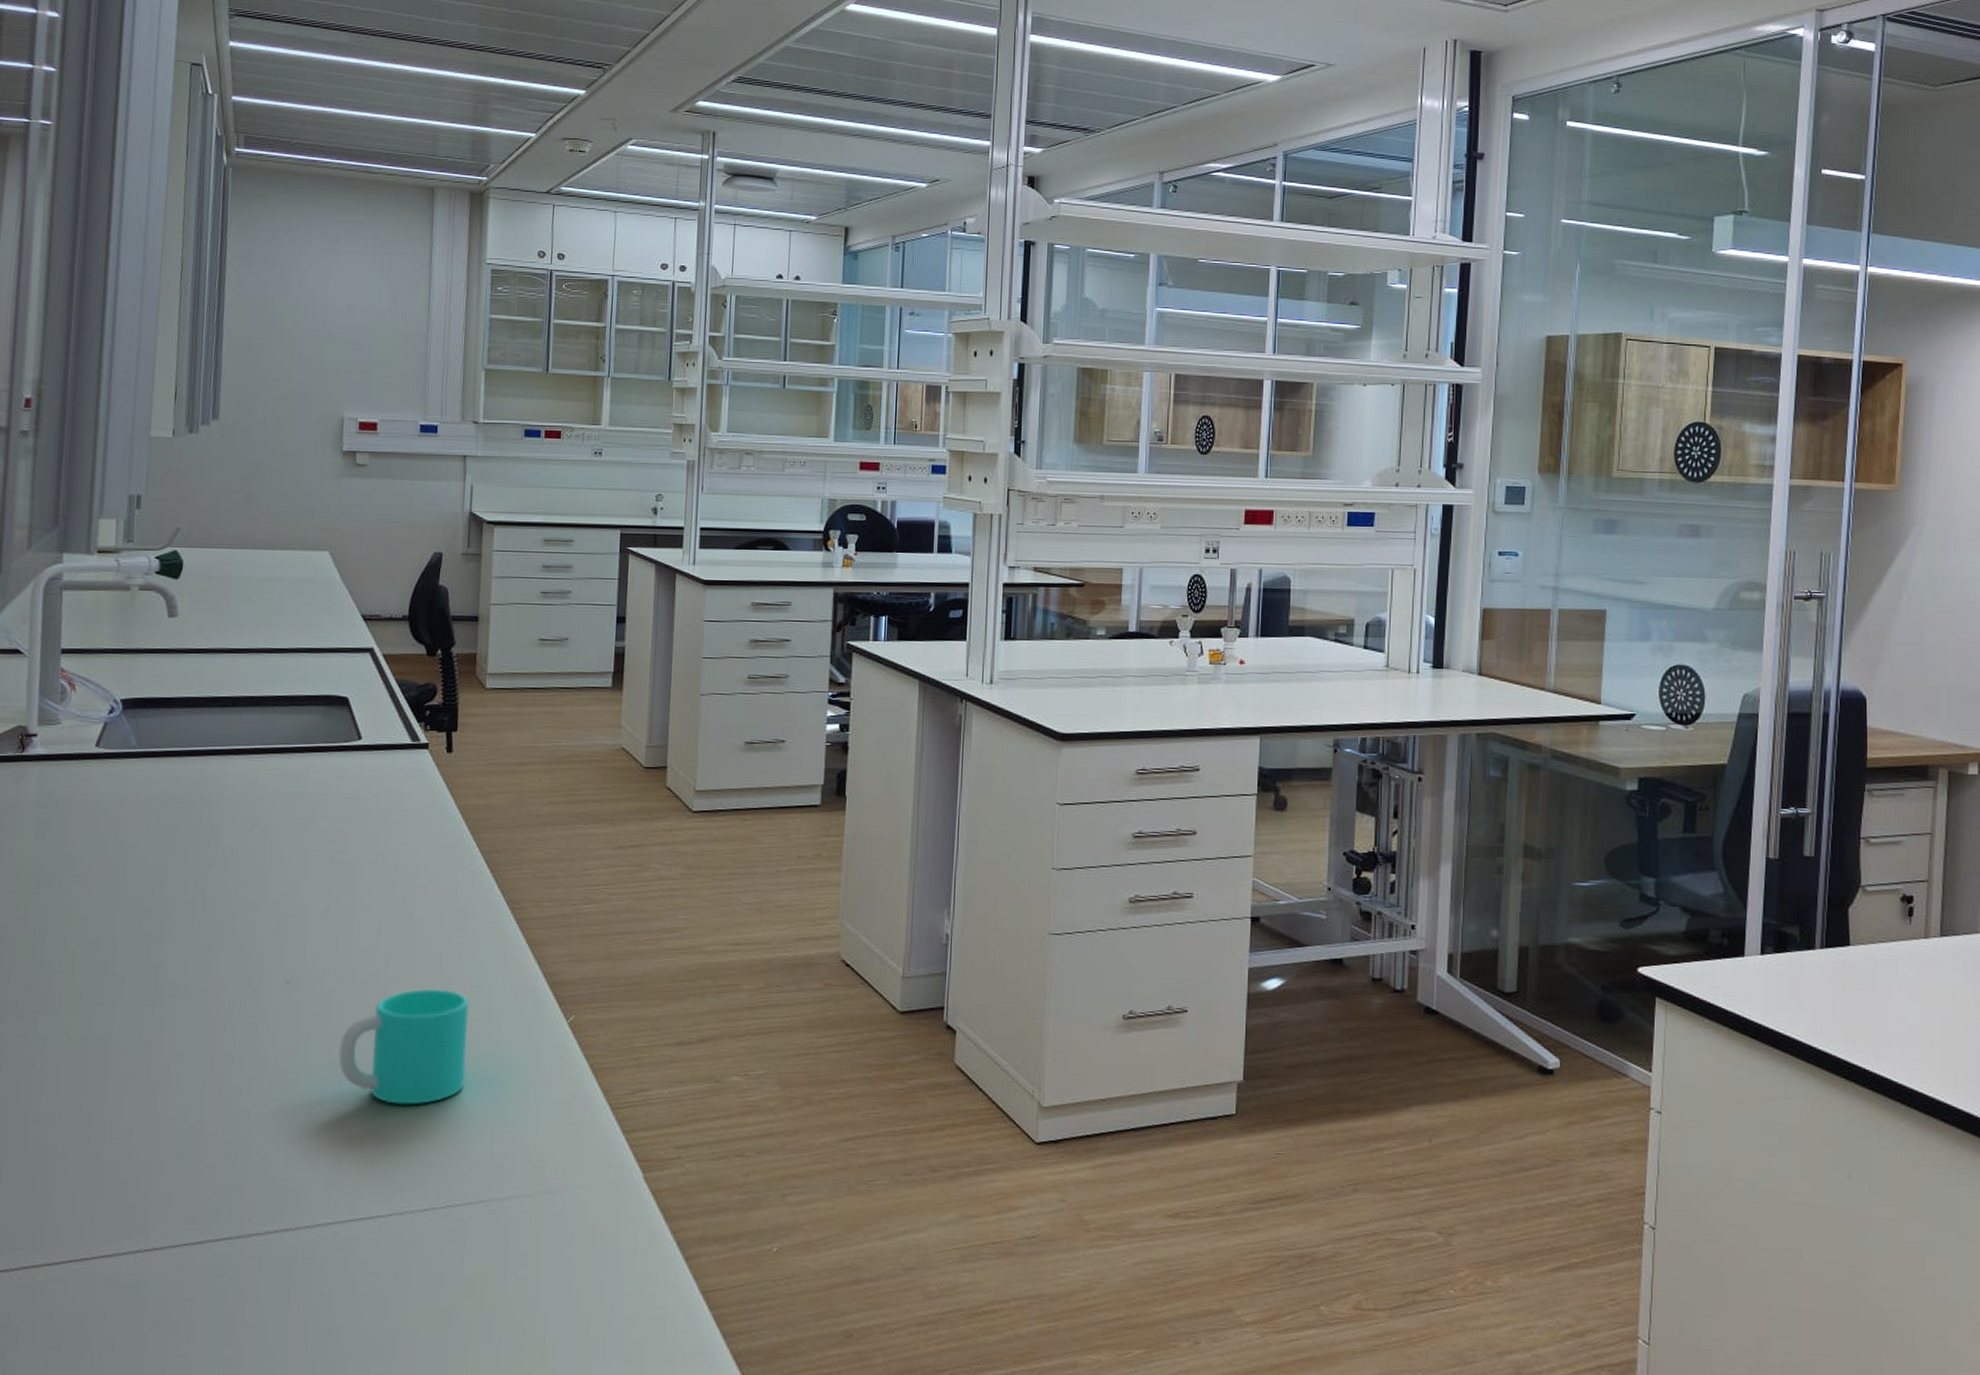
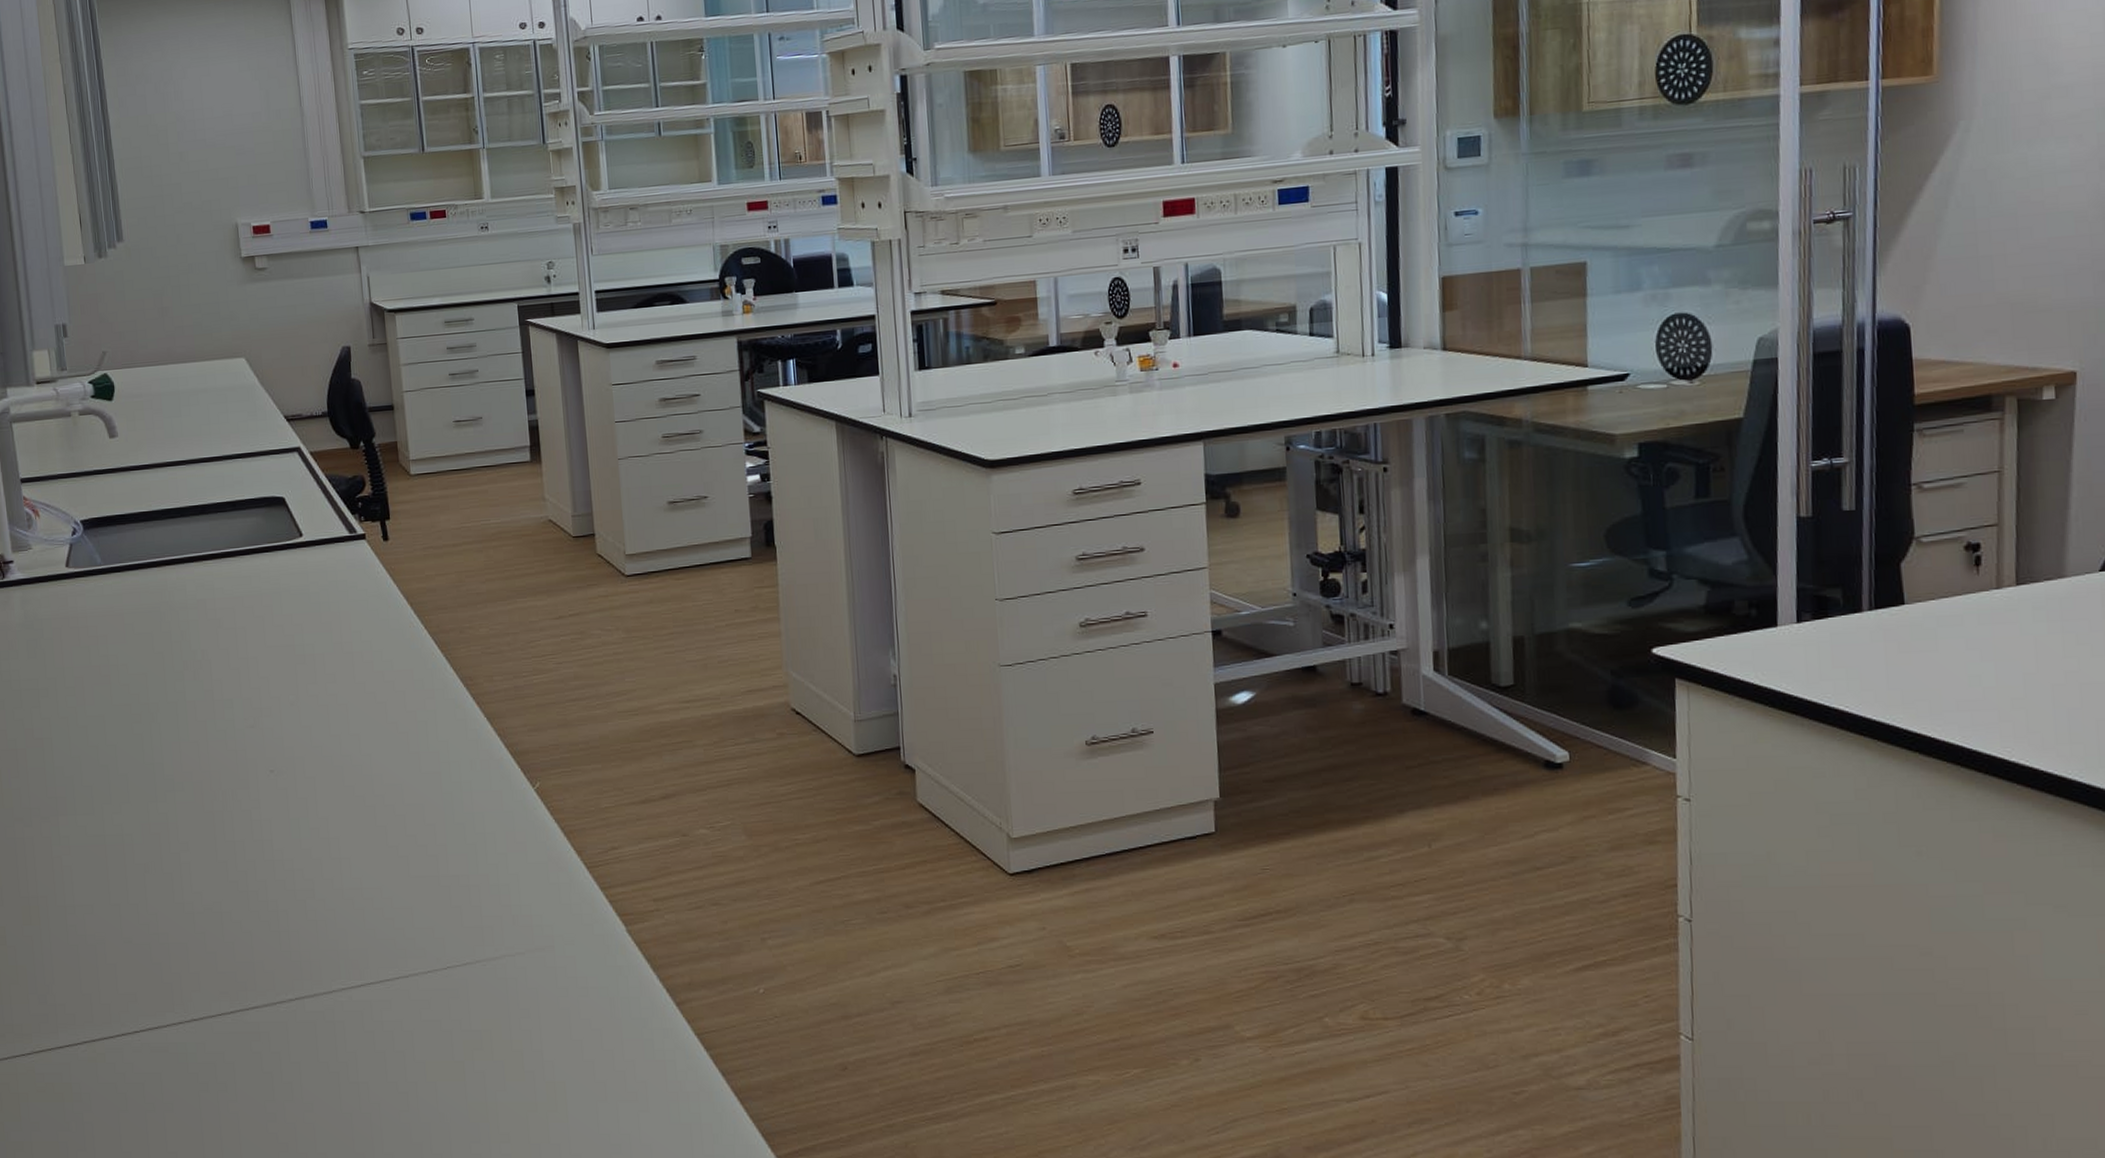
cup: present [339,988,469,1105] -> none [327,766,447,877]

